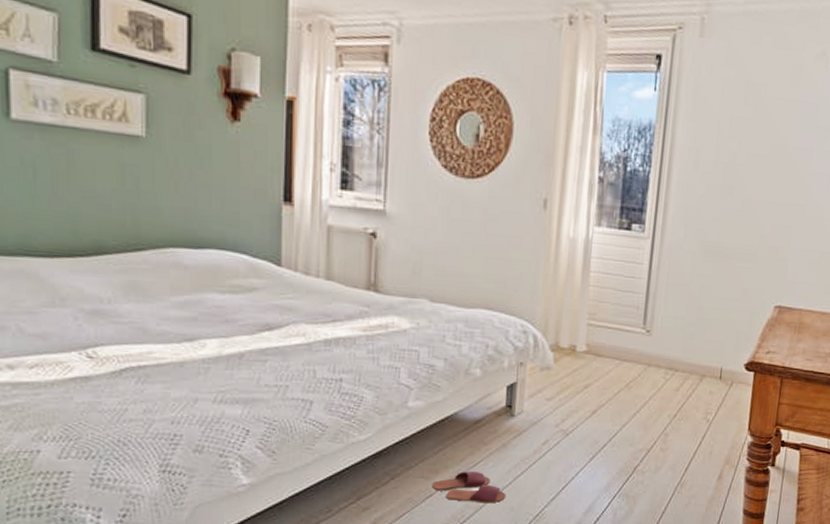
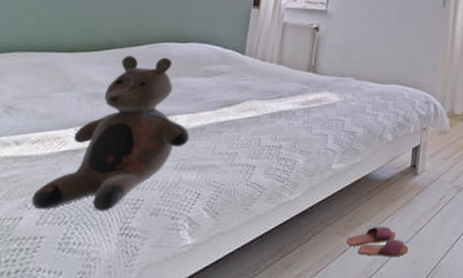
teddy bear: none [46,263,225,447] -> present [31,56,190,212]

